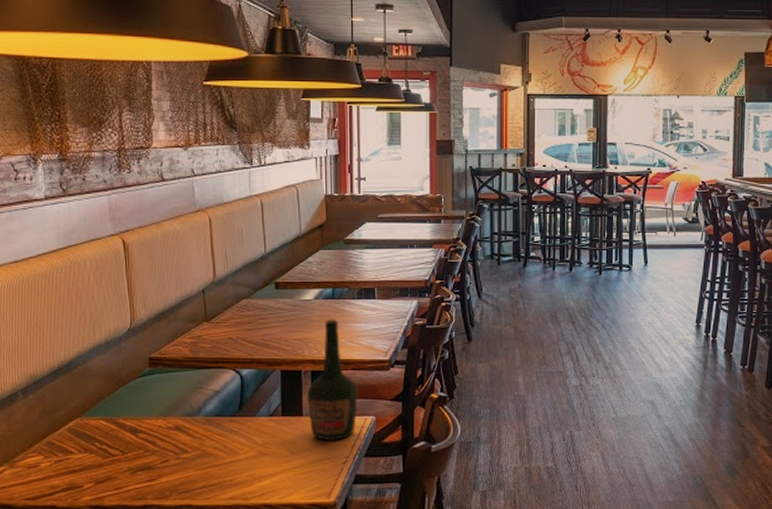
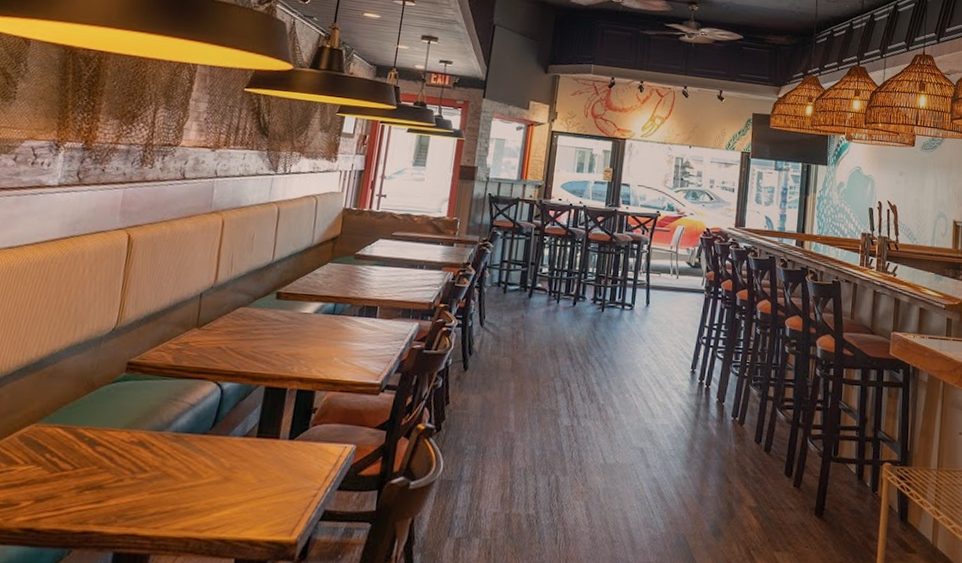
bottle: present [306,318,359,441] -> none [285,334,343,470]

